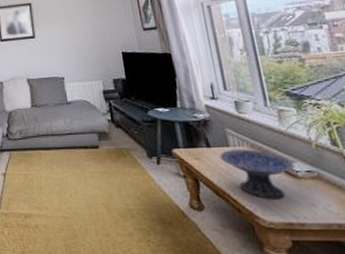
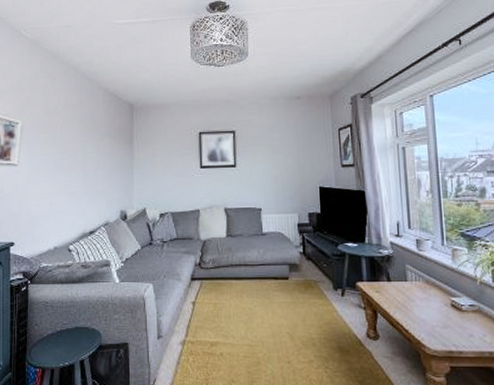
decorative bowl: present [219,149,295,199] -> none [397,284,460,330]

